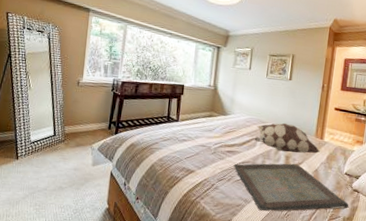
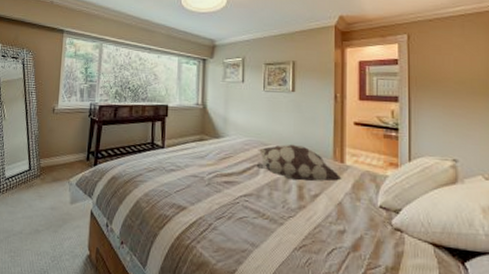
serving tray: present [233,163,349,211] -> none [233,195,391,259]

